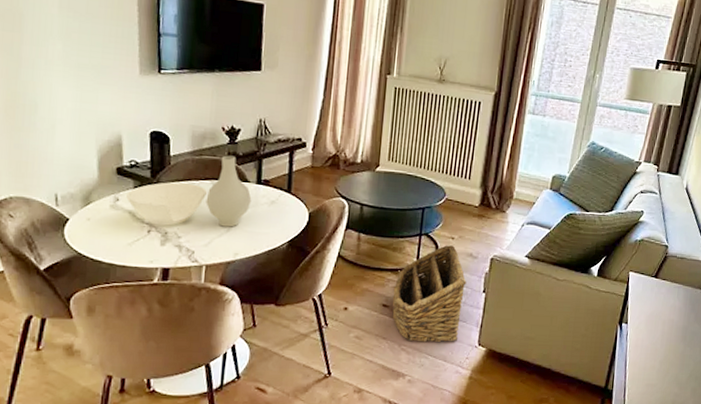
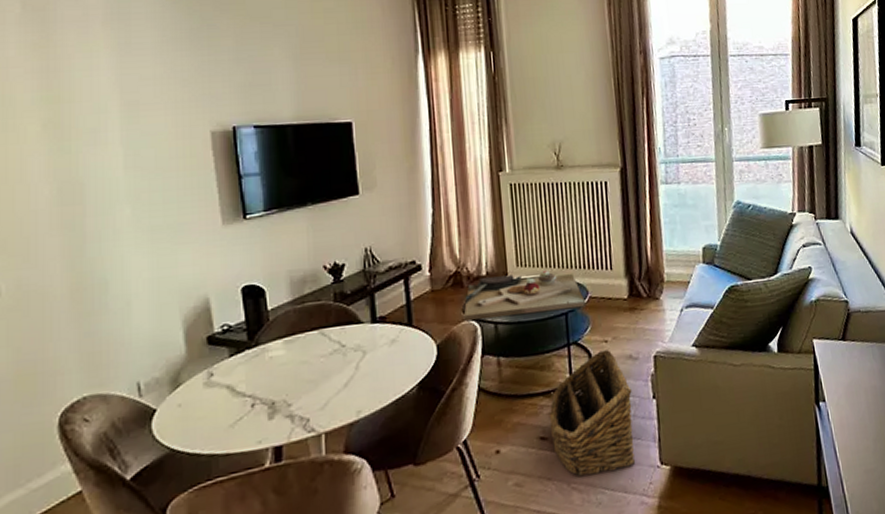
bowl: present [126,182,207,226] -> none [222,337,315,397]
vase: present [206,155,252,227] -> none [315,296,369,382]
decorative tray: none [335,164,442,206] -> present [463,269,587,322]

